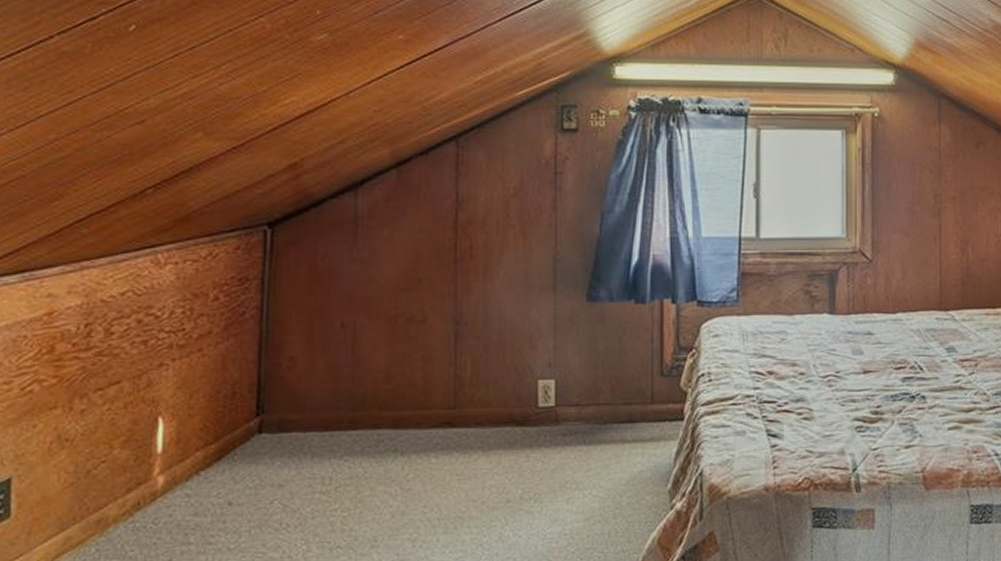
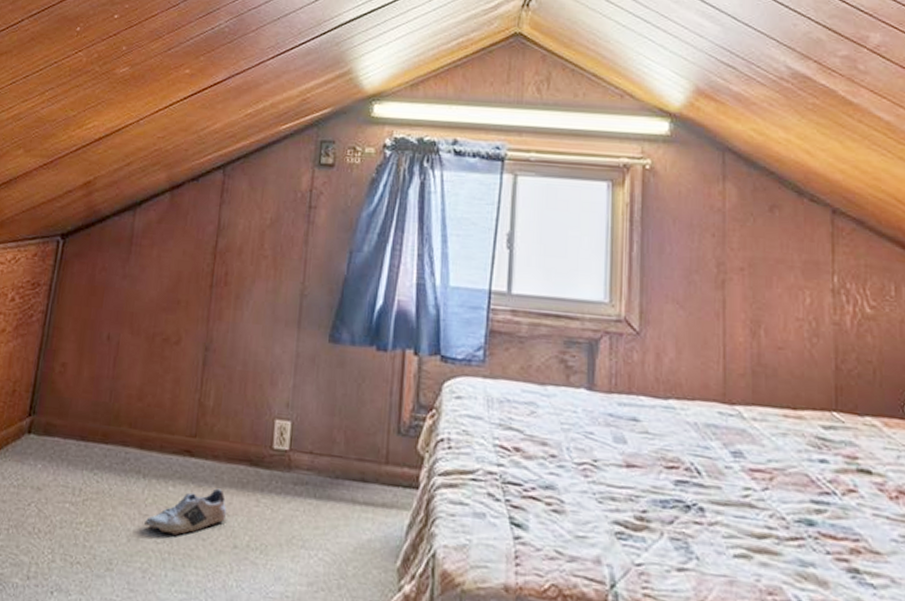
shoe: none [407,452,496,504] -> present [143,488,227,537]

